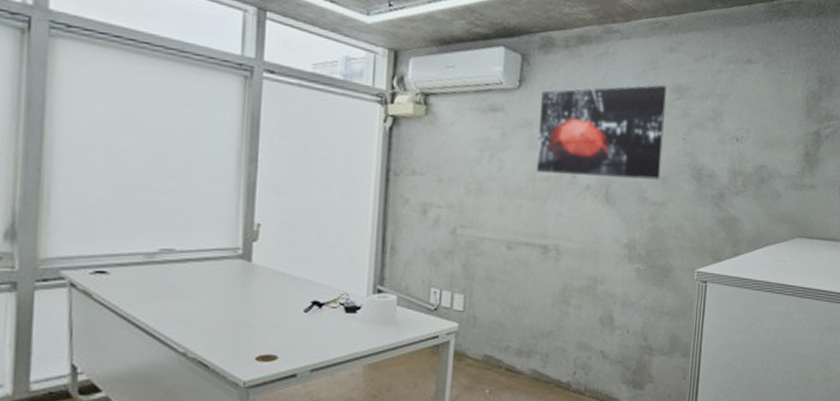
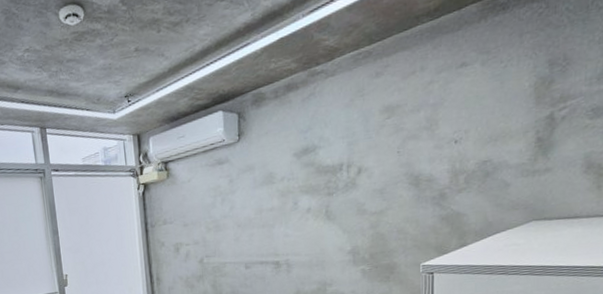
wall art: present [536,84,667,180] -> none [259,108,377,205]

